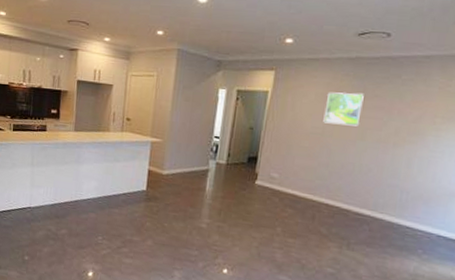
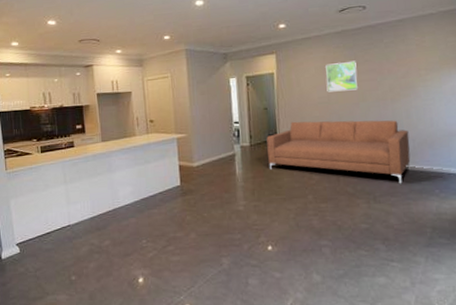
sofa: none [242,147,405,236] -> present [266,120,411,184]

